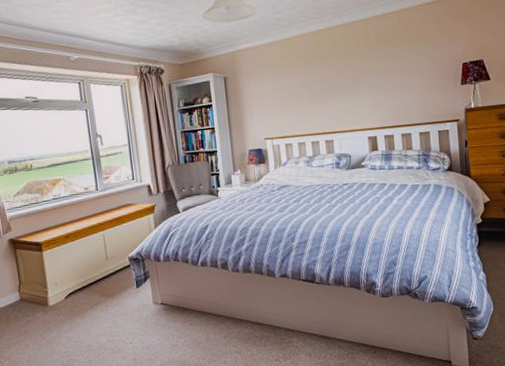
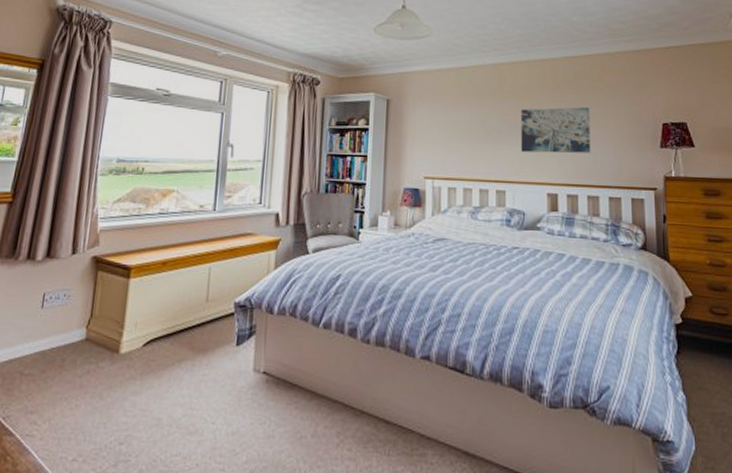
wall art: none [340,59,402,105] -> present [521,107,591,154]

